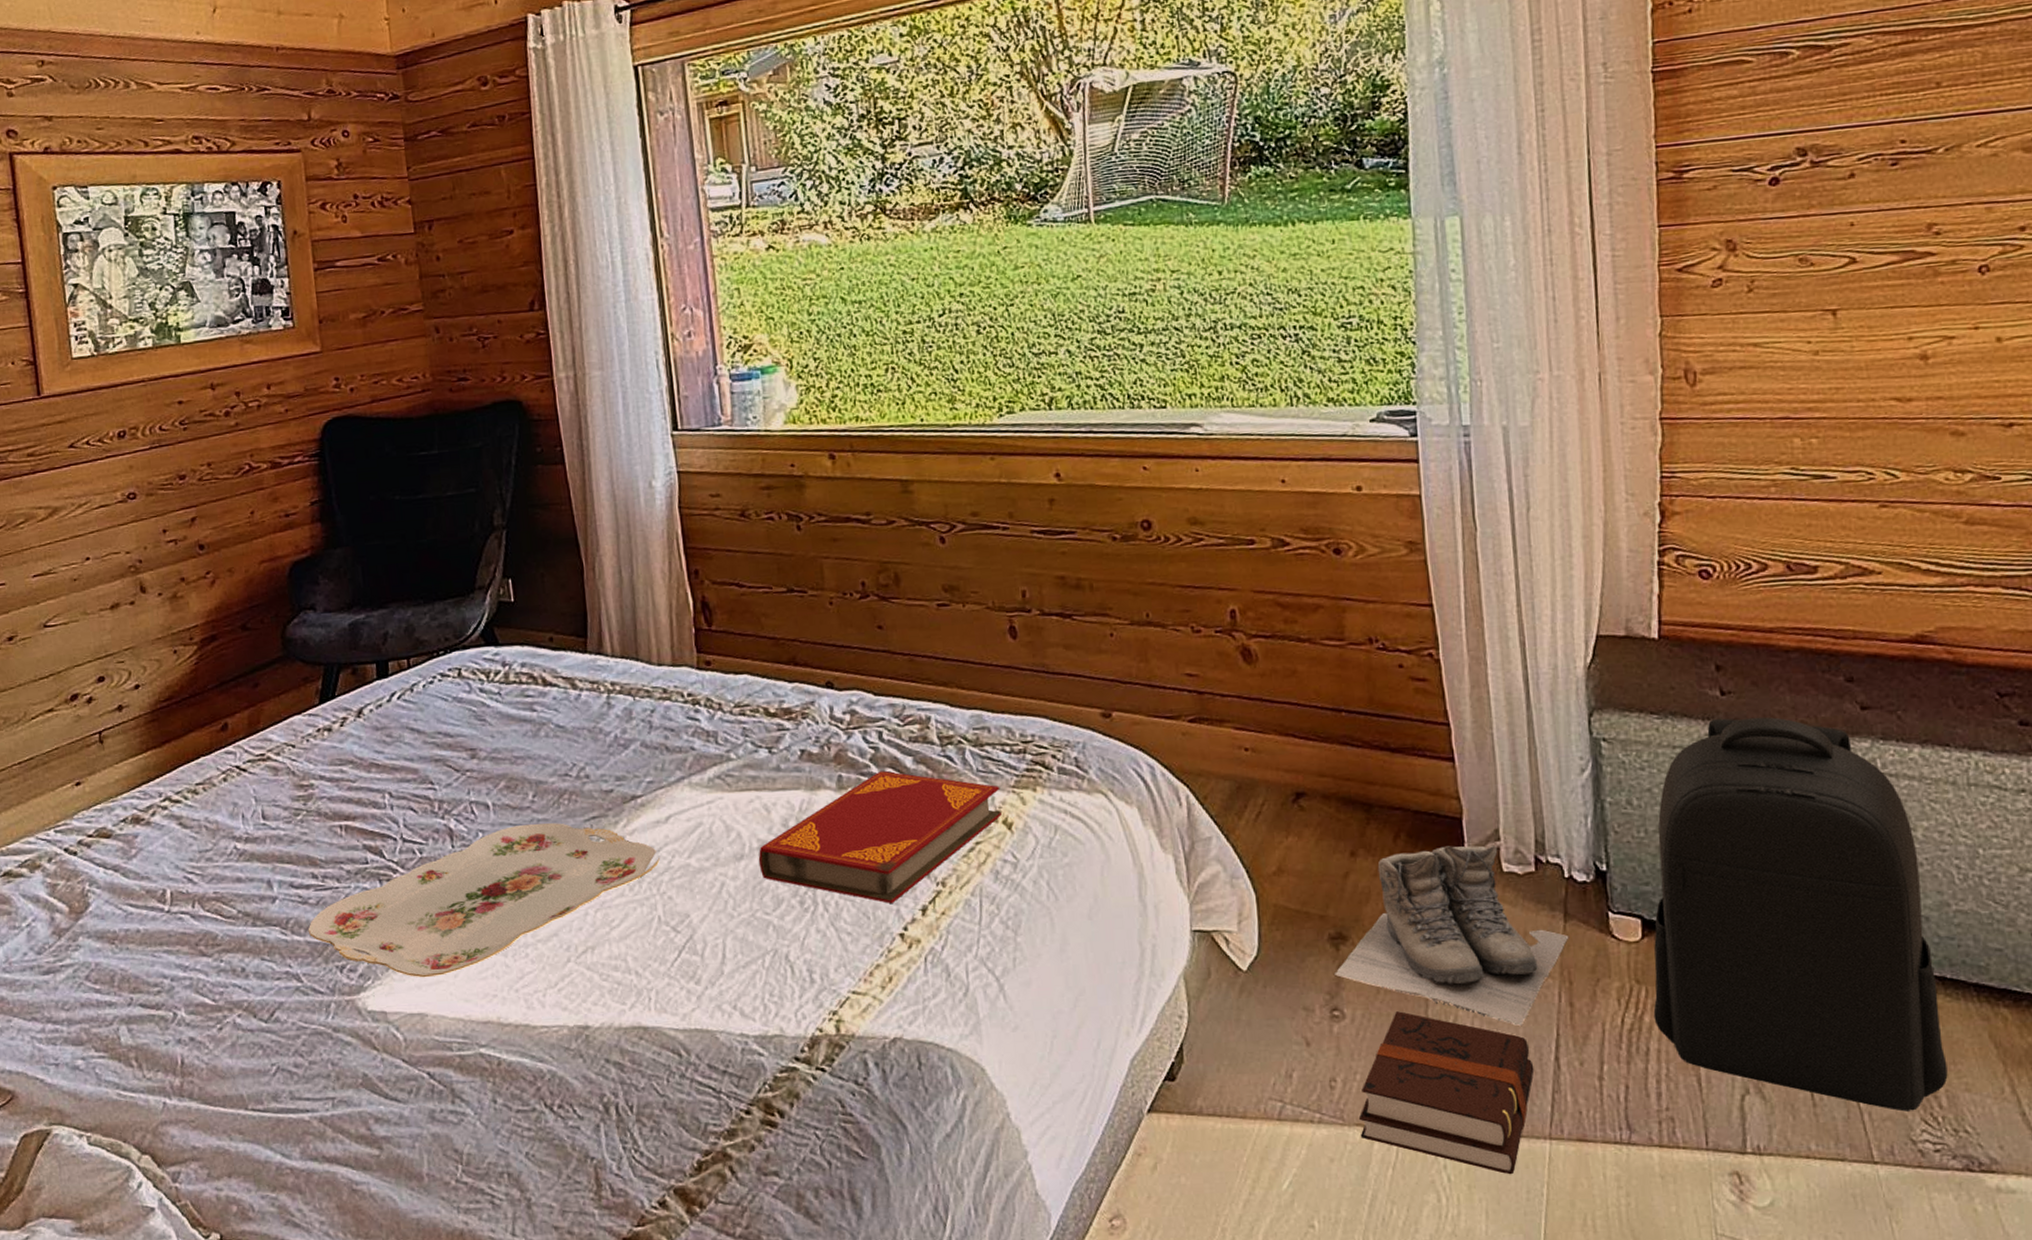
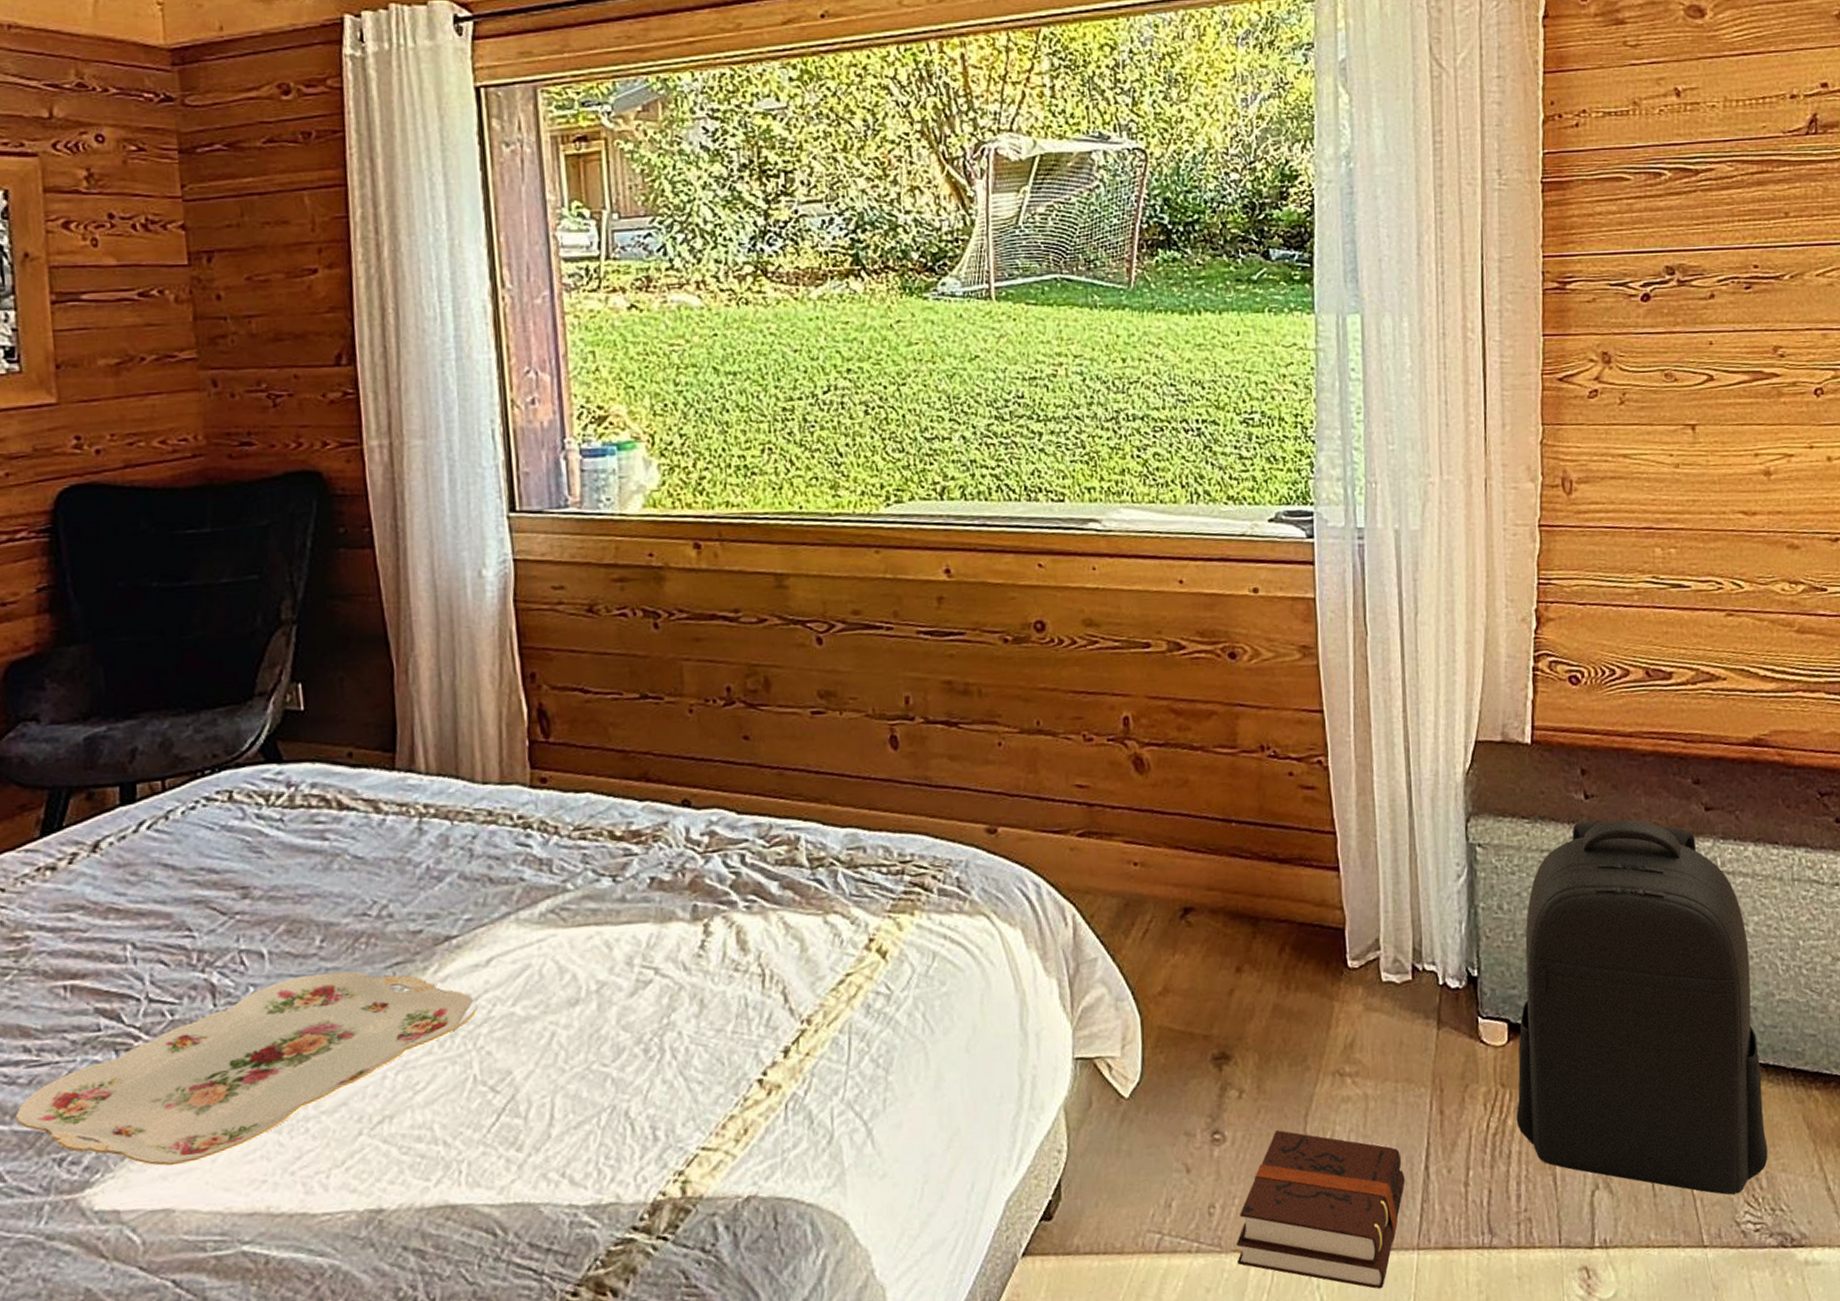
hardback book: present [758,771,1002,903] -> none [596,898,875,1046]
boots: present [1335,845,1569,1026] -> none [1217,955,1442,1137]

